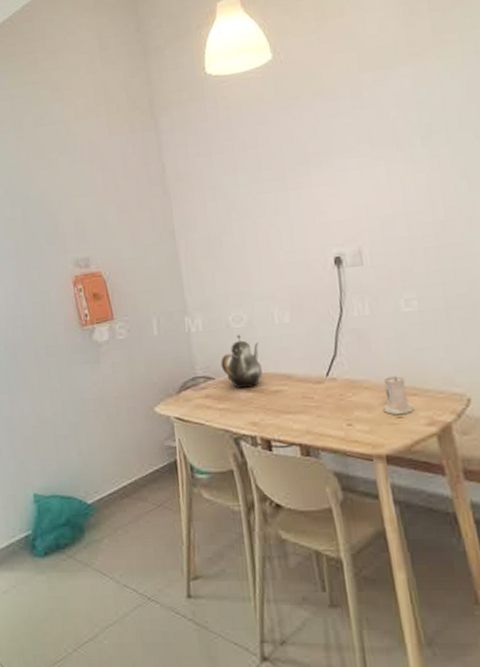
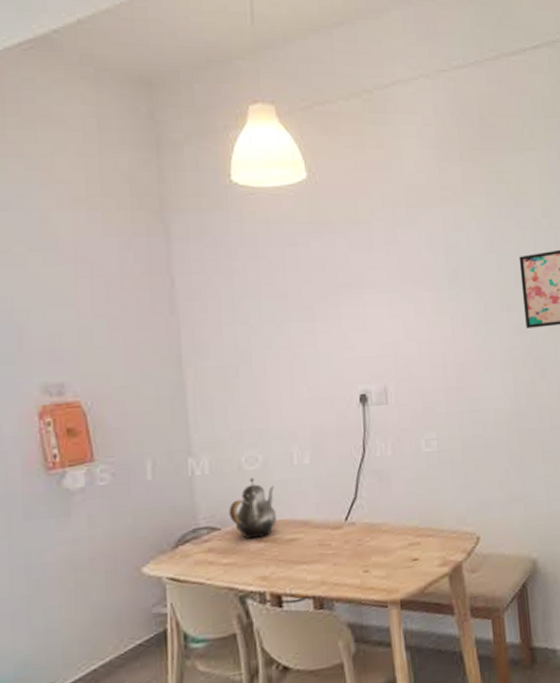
candle: present [382,376,414,414] -> none [399,517,429,558]

